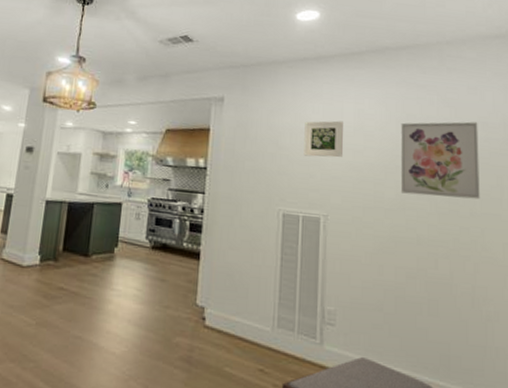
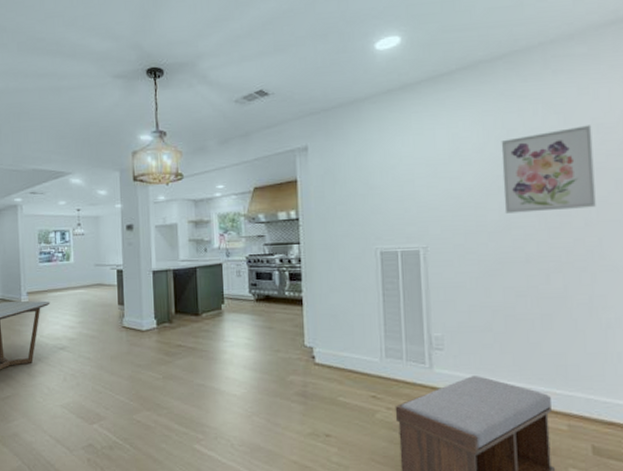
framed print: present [304,120,344,158] -> none [395,149,440,192]

